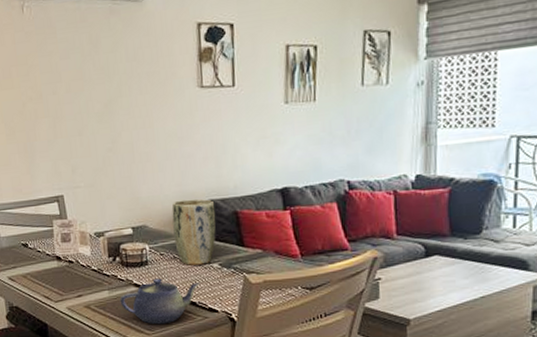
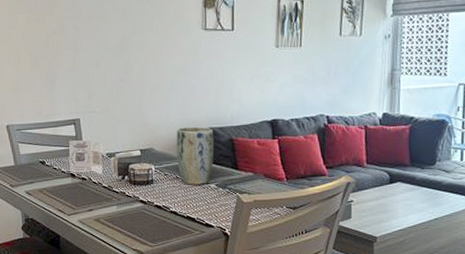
teapot: present [119,278,201,325] -> none [127,196,199,238]

